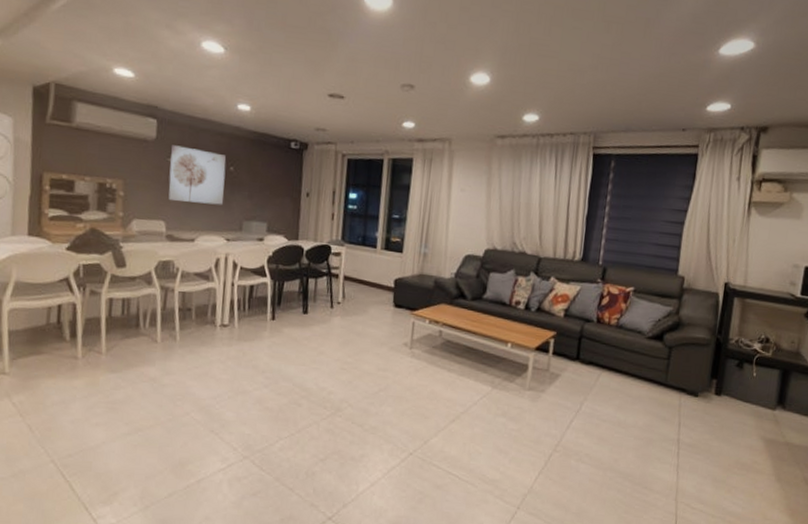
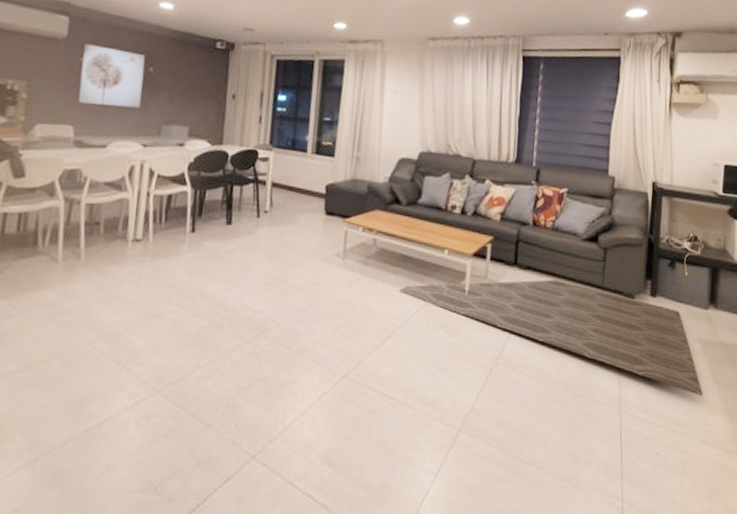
rug: none [462,374,765,493] -> present [398,279,704,397]

